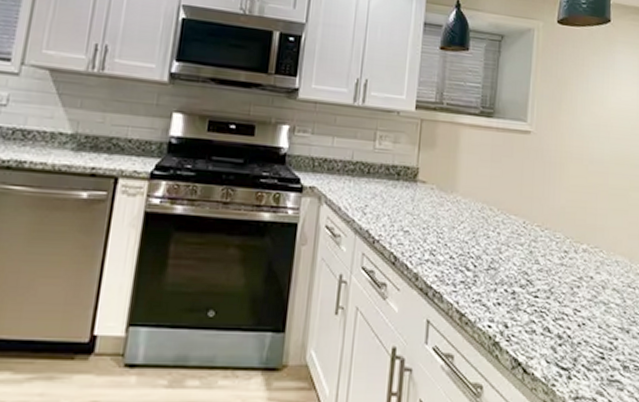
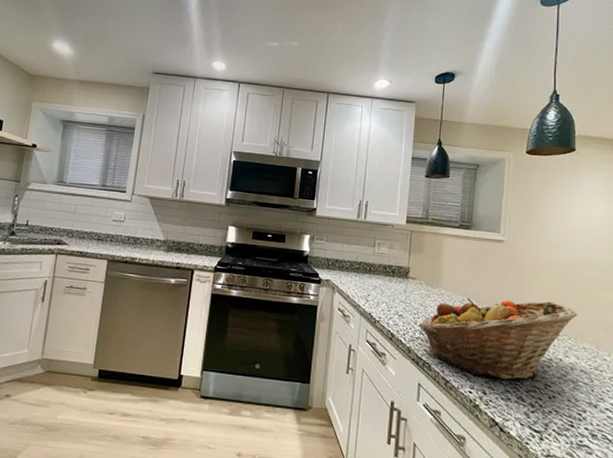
fruit basket: none [428,205,610,308] -> present [418,297,577,380]

